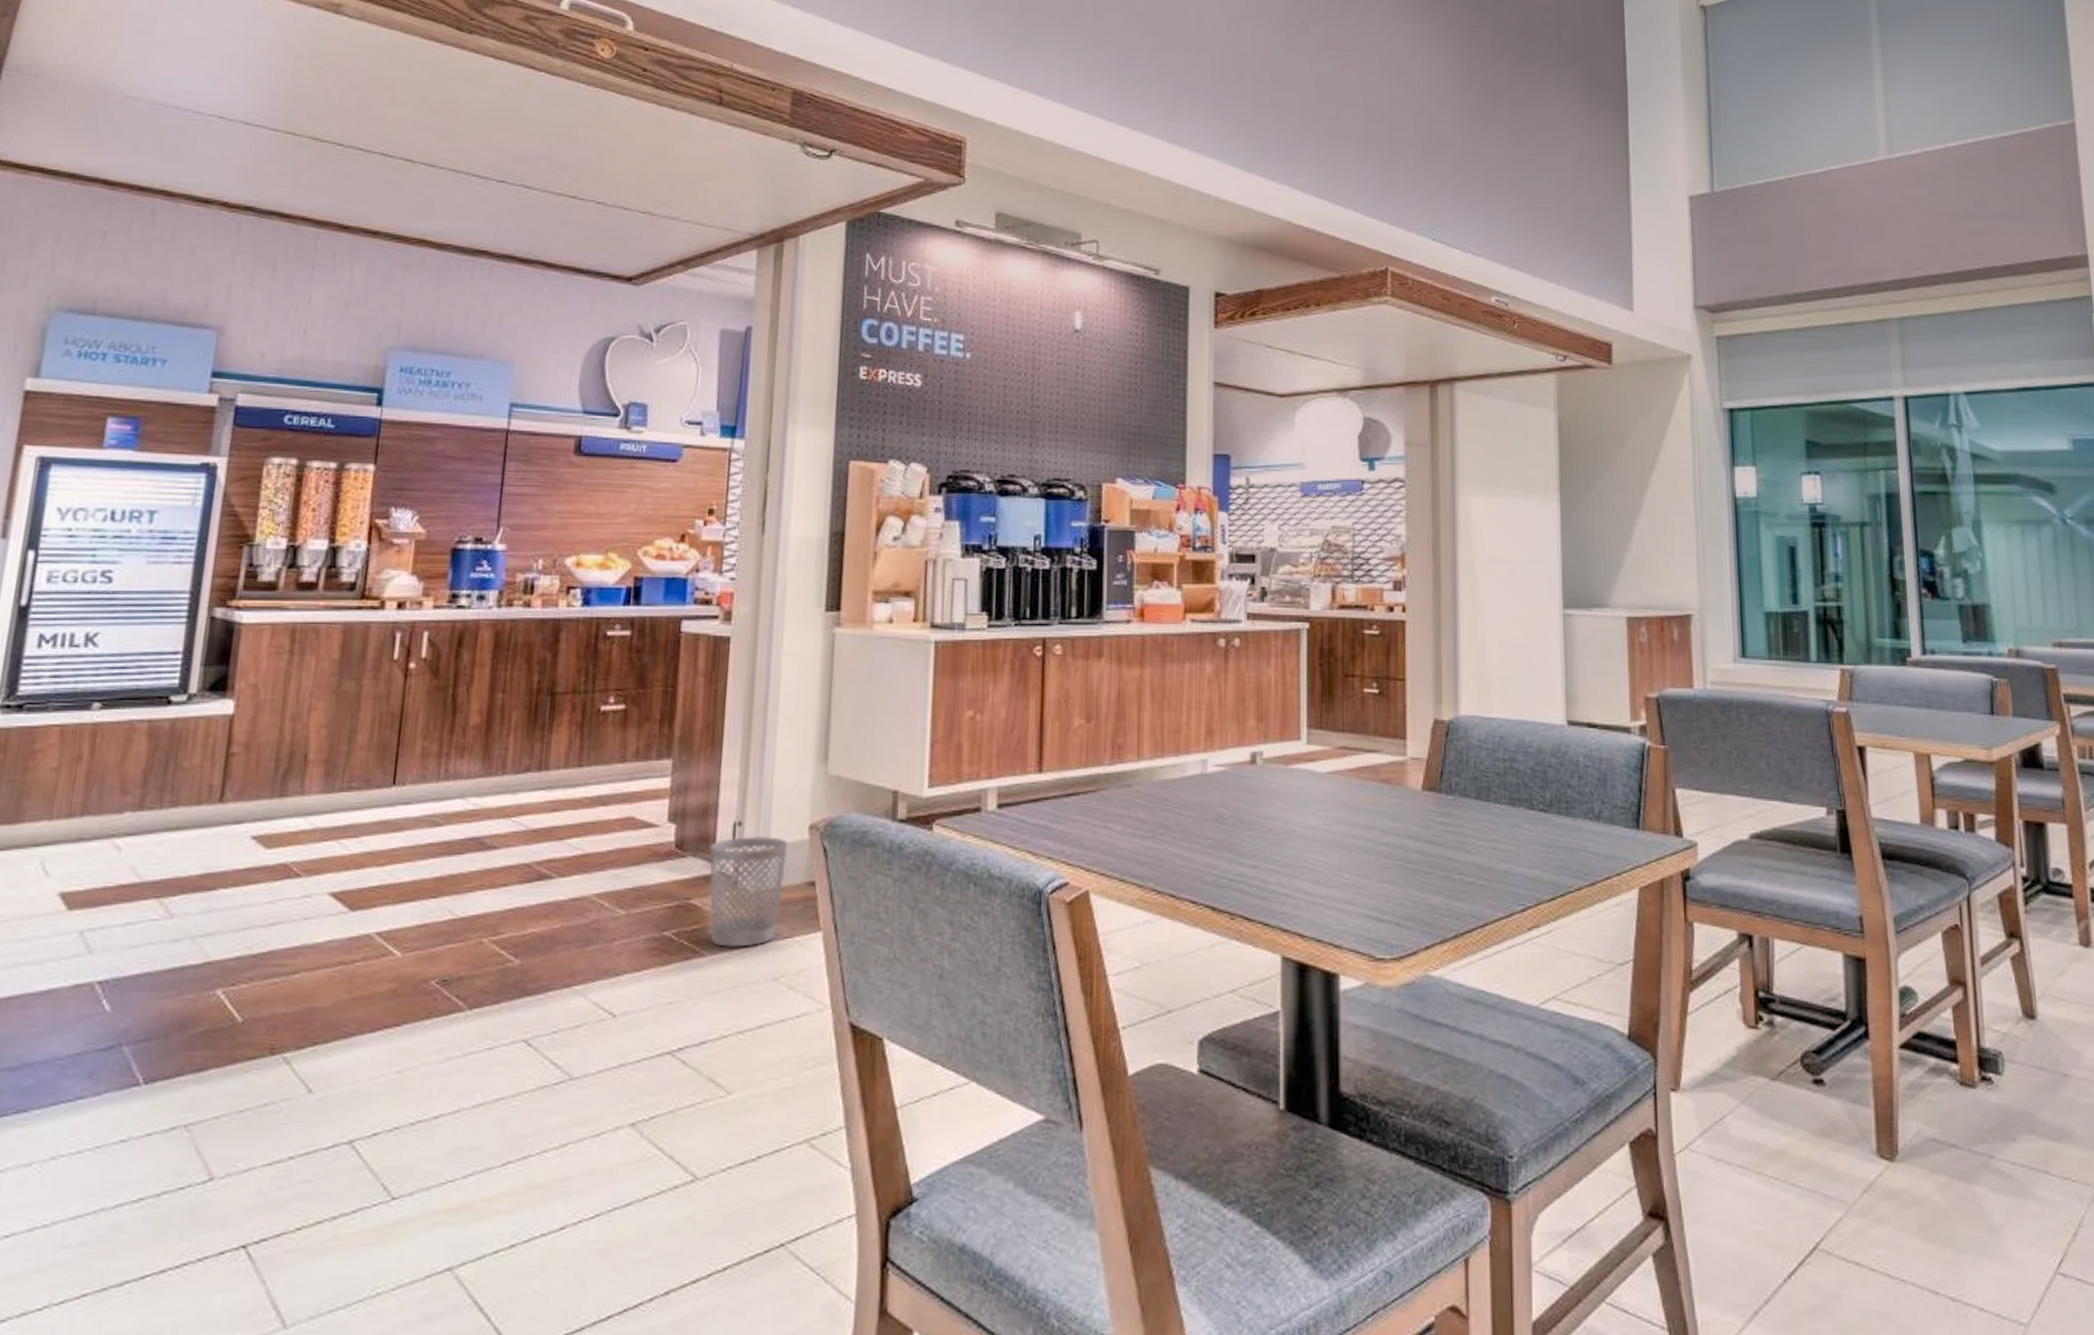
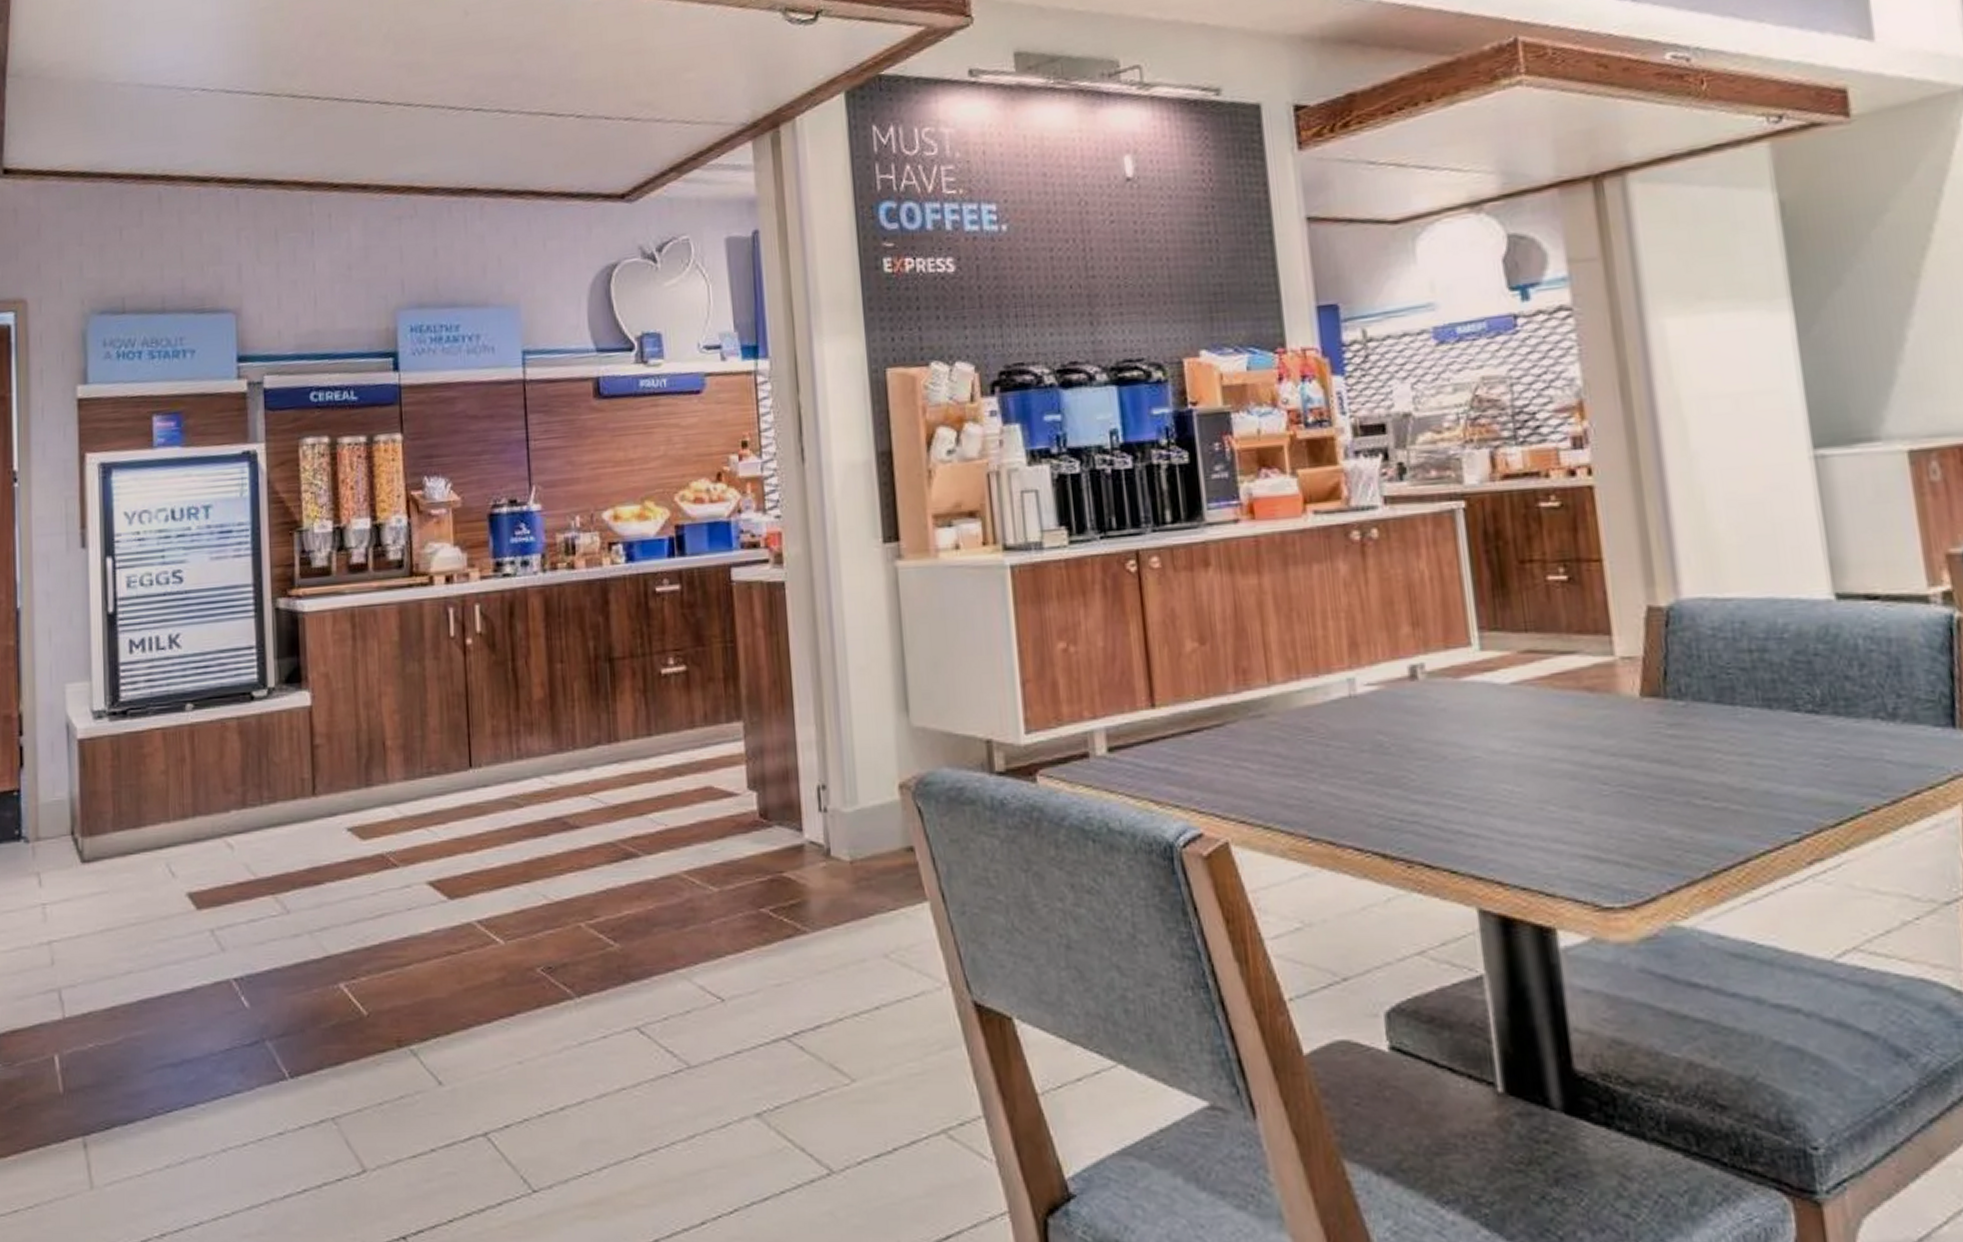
wastebasket: present [709,837,788,947] -> none [795,799,880,923]

